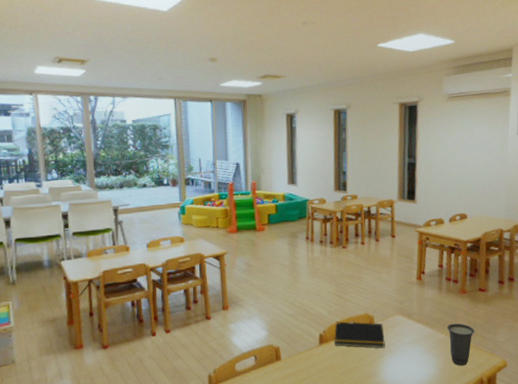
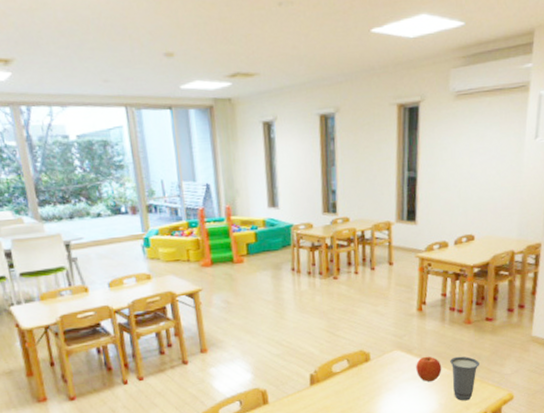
notepad: present [334,321,385,349] -> none [326,360,382,387]
fruit: none [416,321,440,347] -> present [416,356,442,382]

